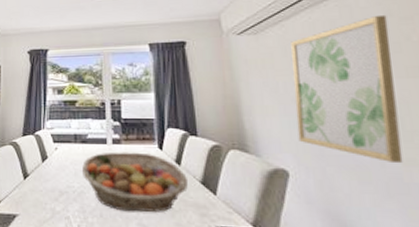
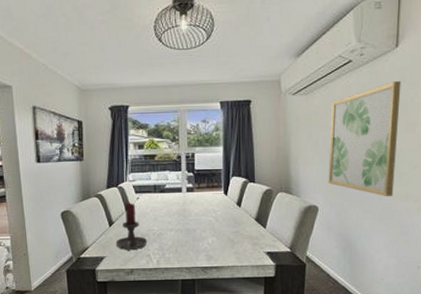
candle holder: none [30,153,67,211] -> present [115,202,148,252]
fruit basket: present [82,152,188,213] -> none [161,198,245,247]

